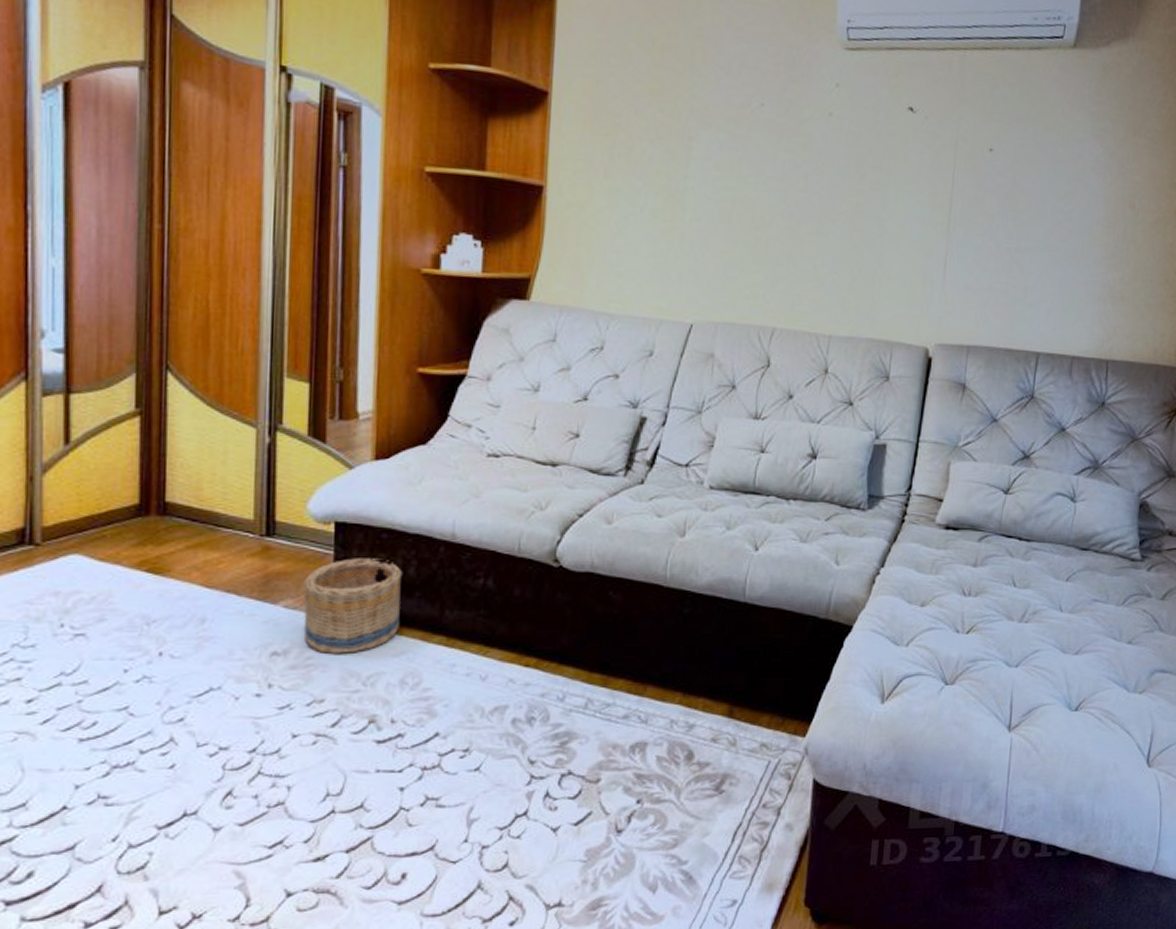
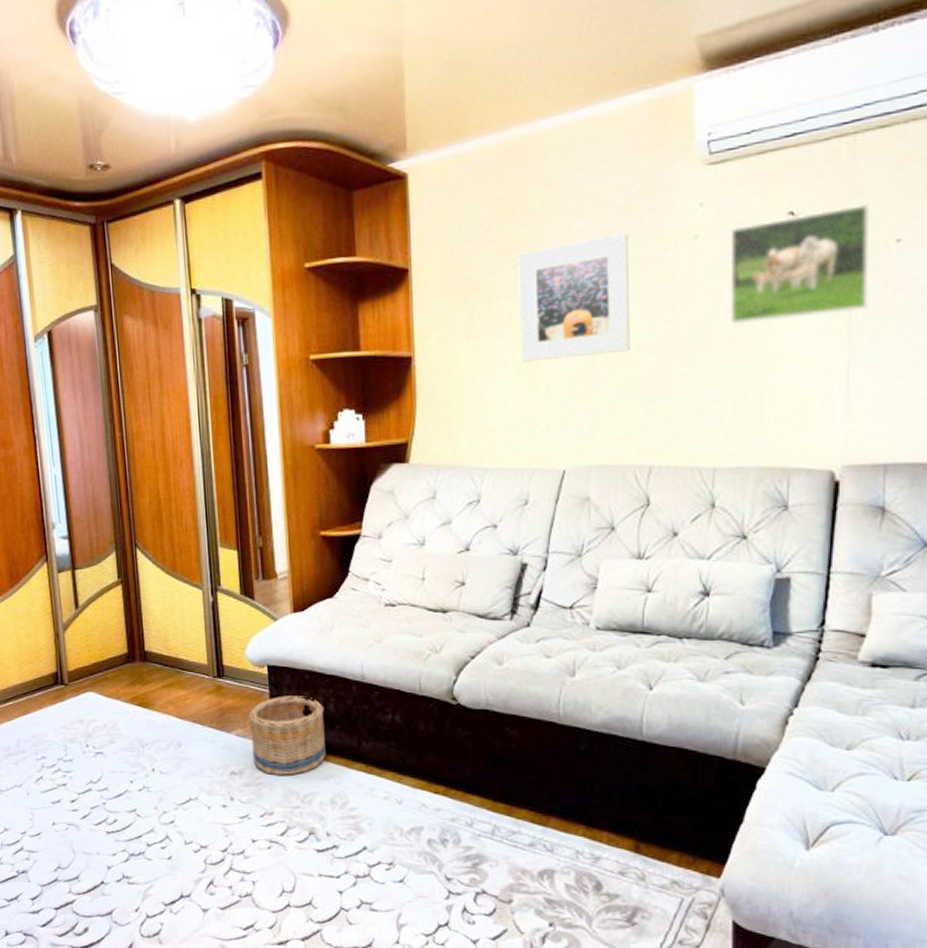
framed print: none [659,97,771,213] -> present [518,234,630,362]
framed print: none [854,111,973,206] -> present [730,204,871,325]

